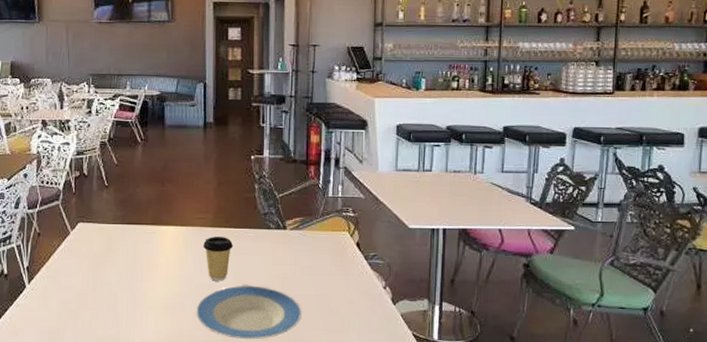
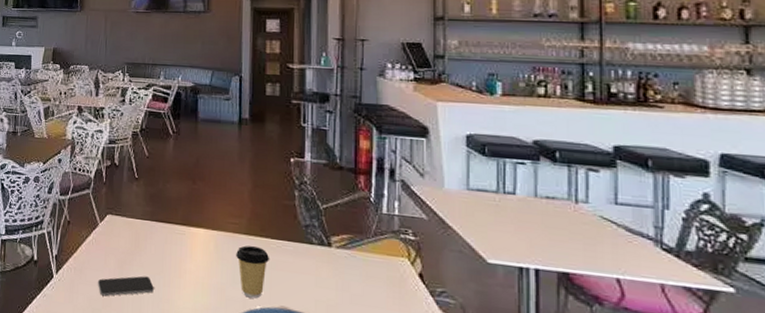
smartphone: none [71,275,127,298] -> present [97,276,154,297]

